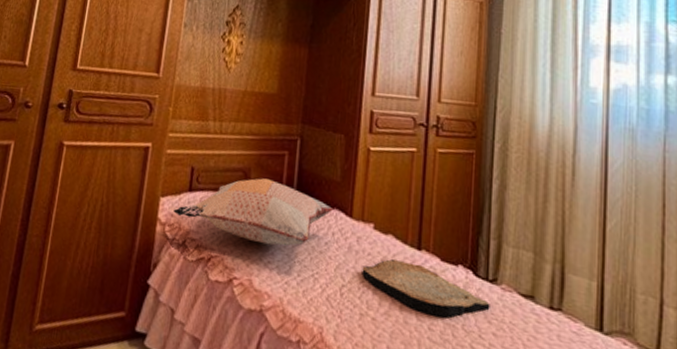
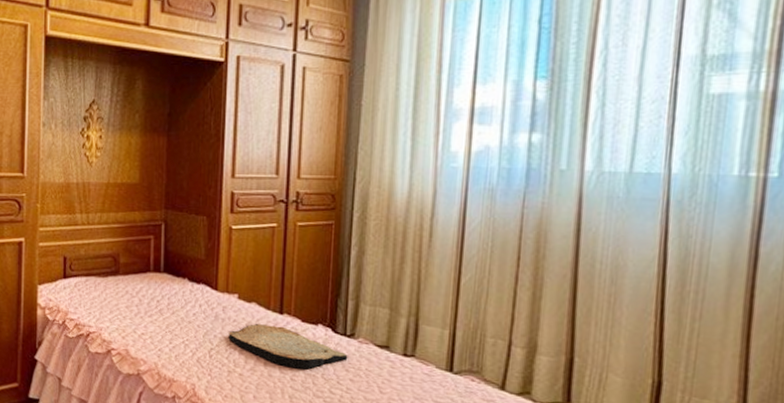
decorative pillow: present [173,178,333,247] -> none [51,261,199,320]

